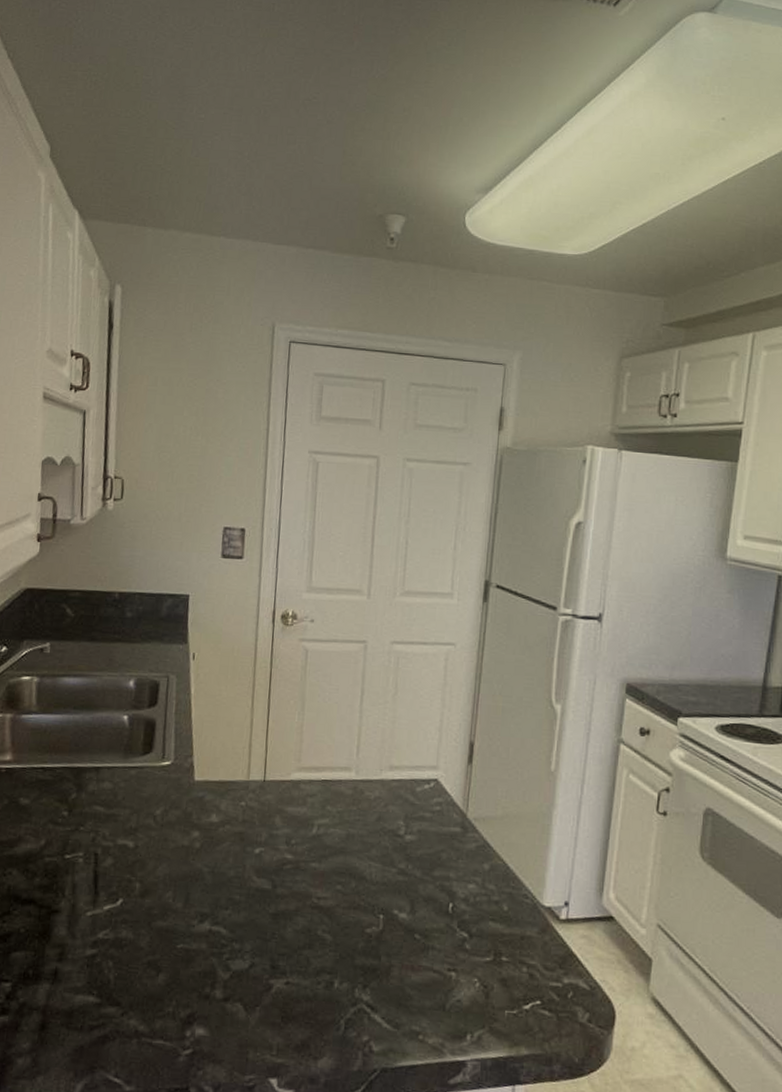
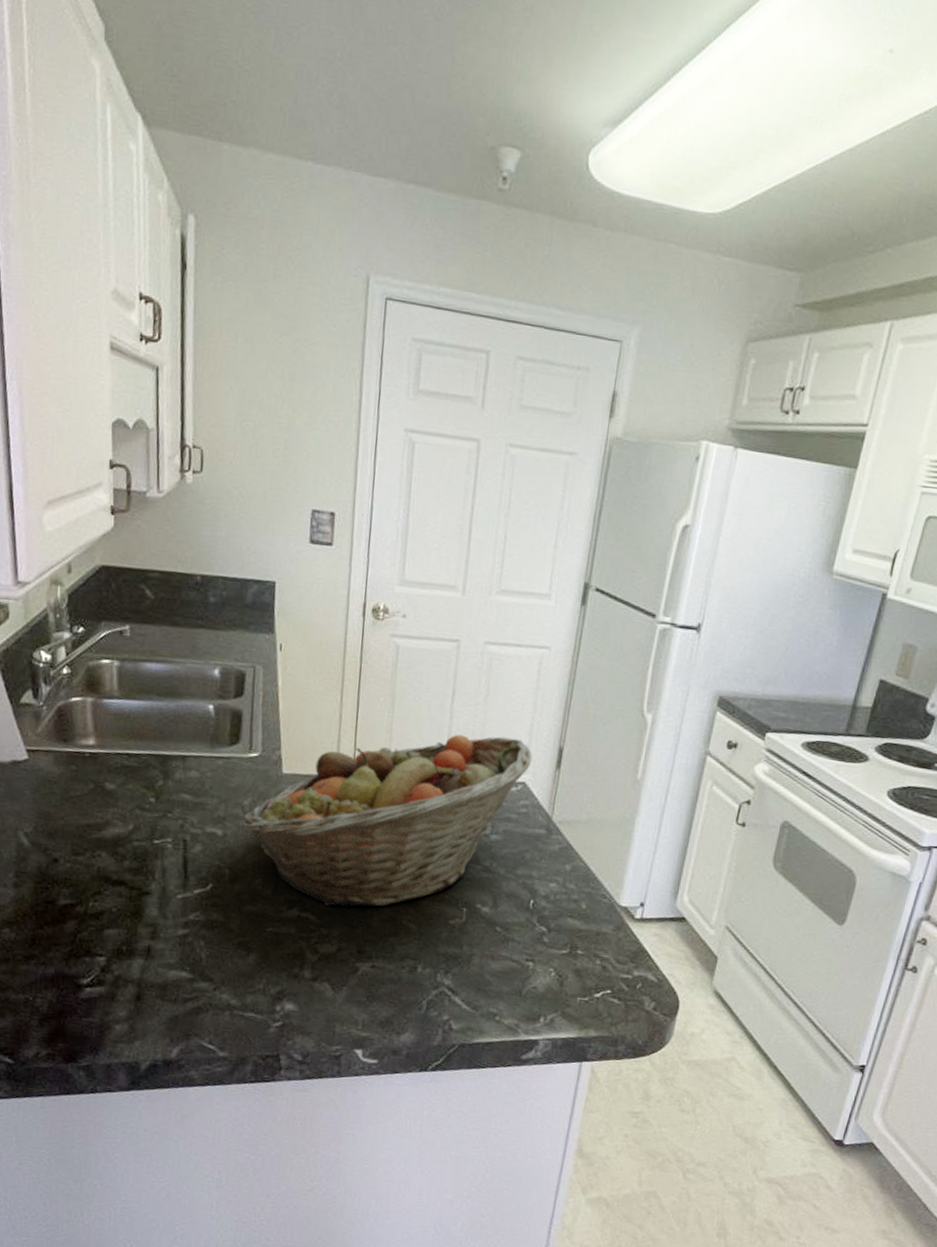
fruit basket: none [153,733,444,918] -> present [242,734,533,907]

